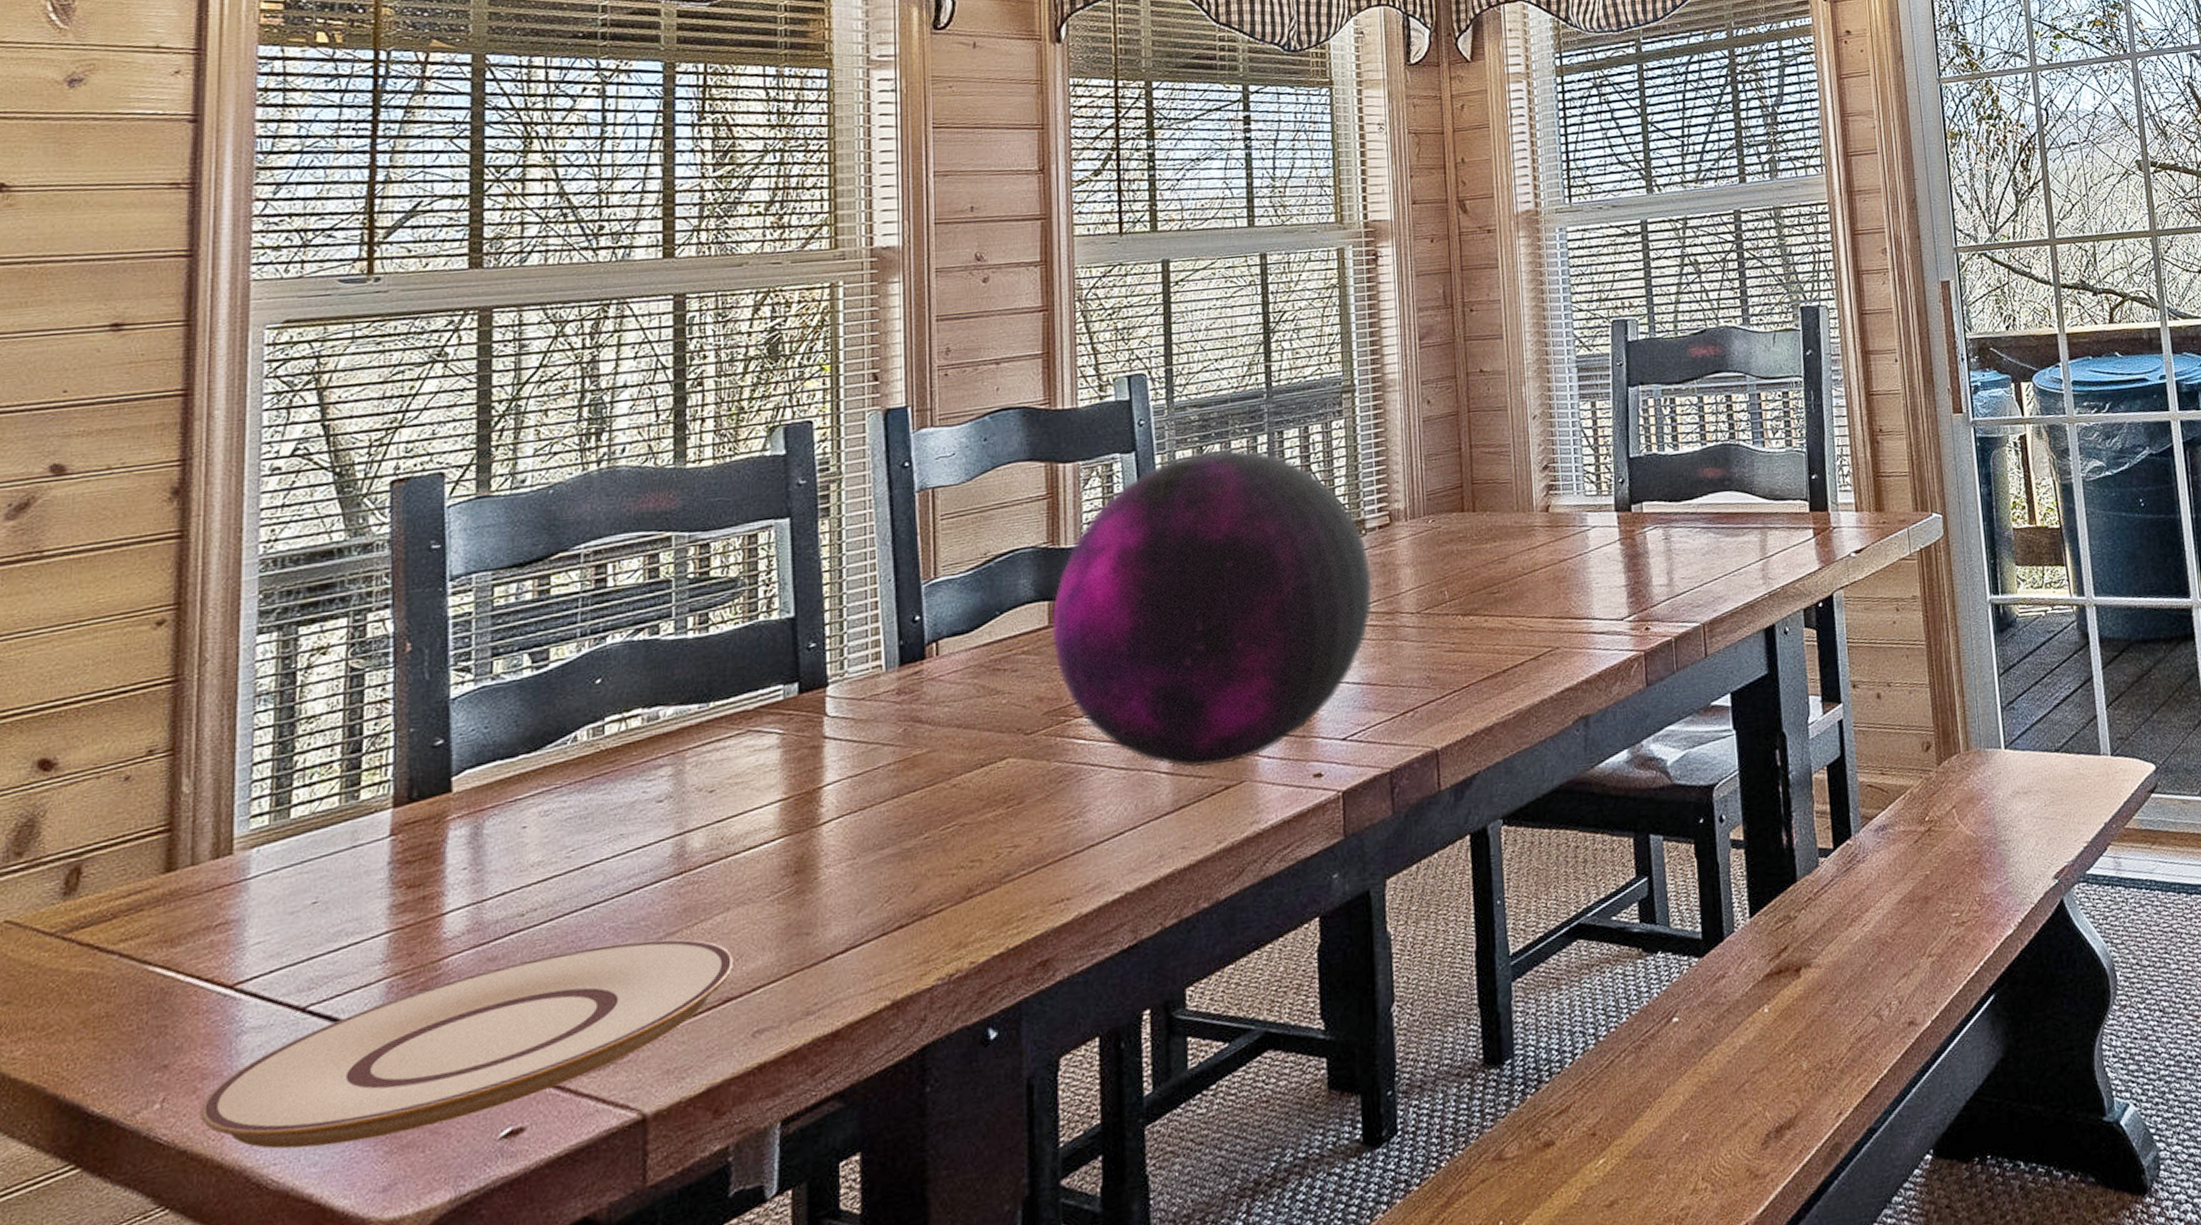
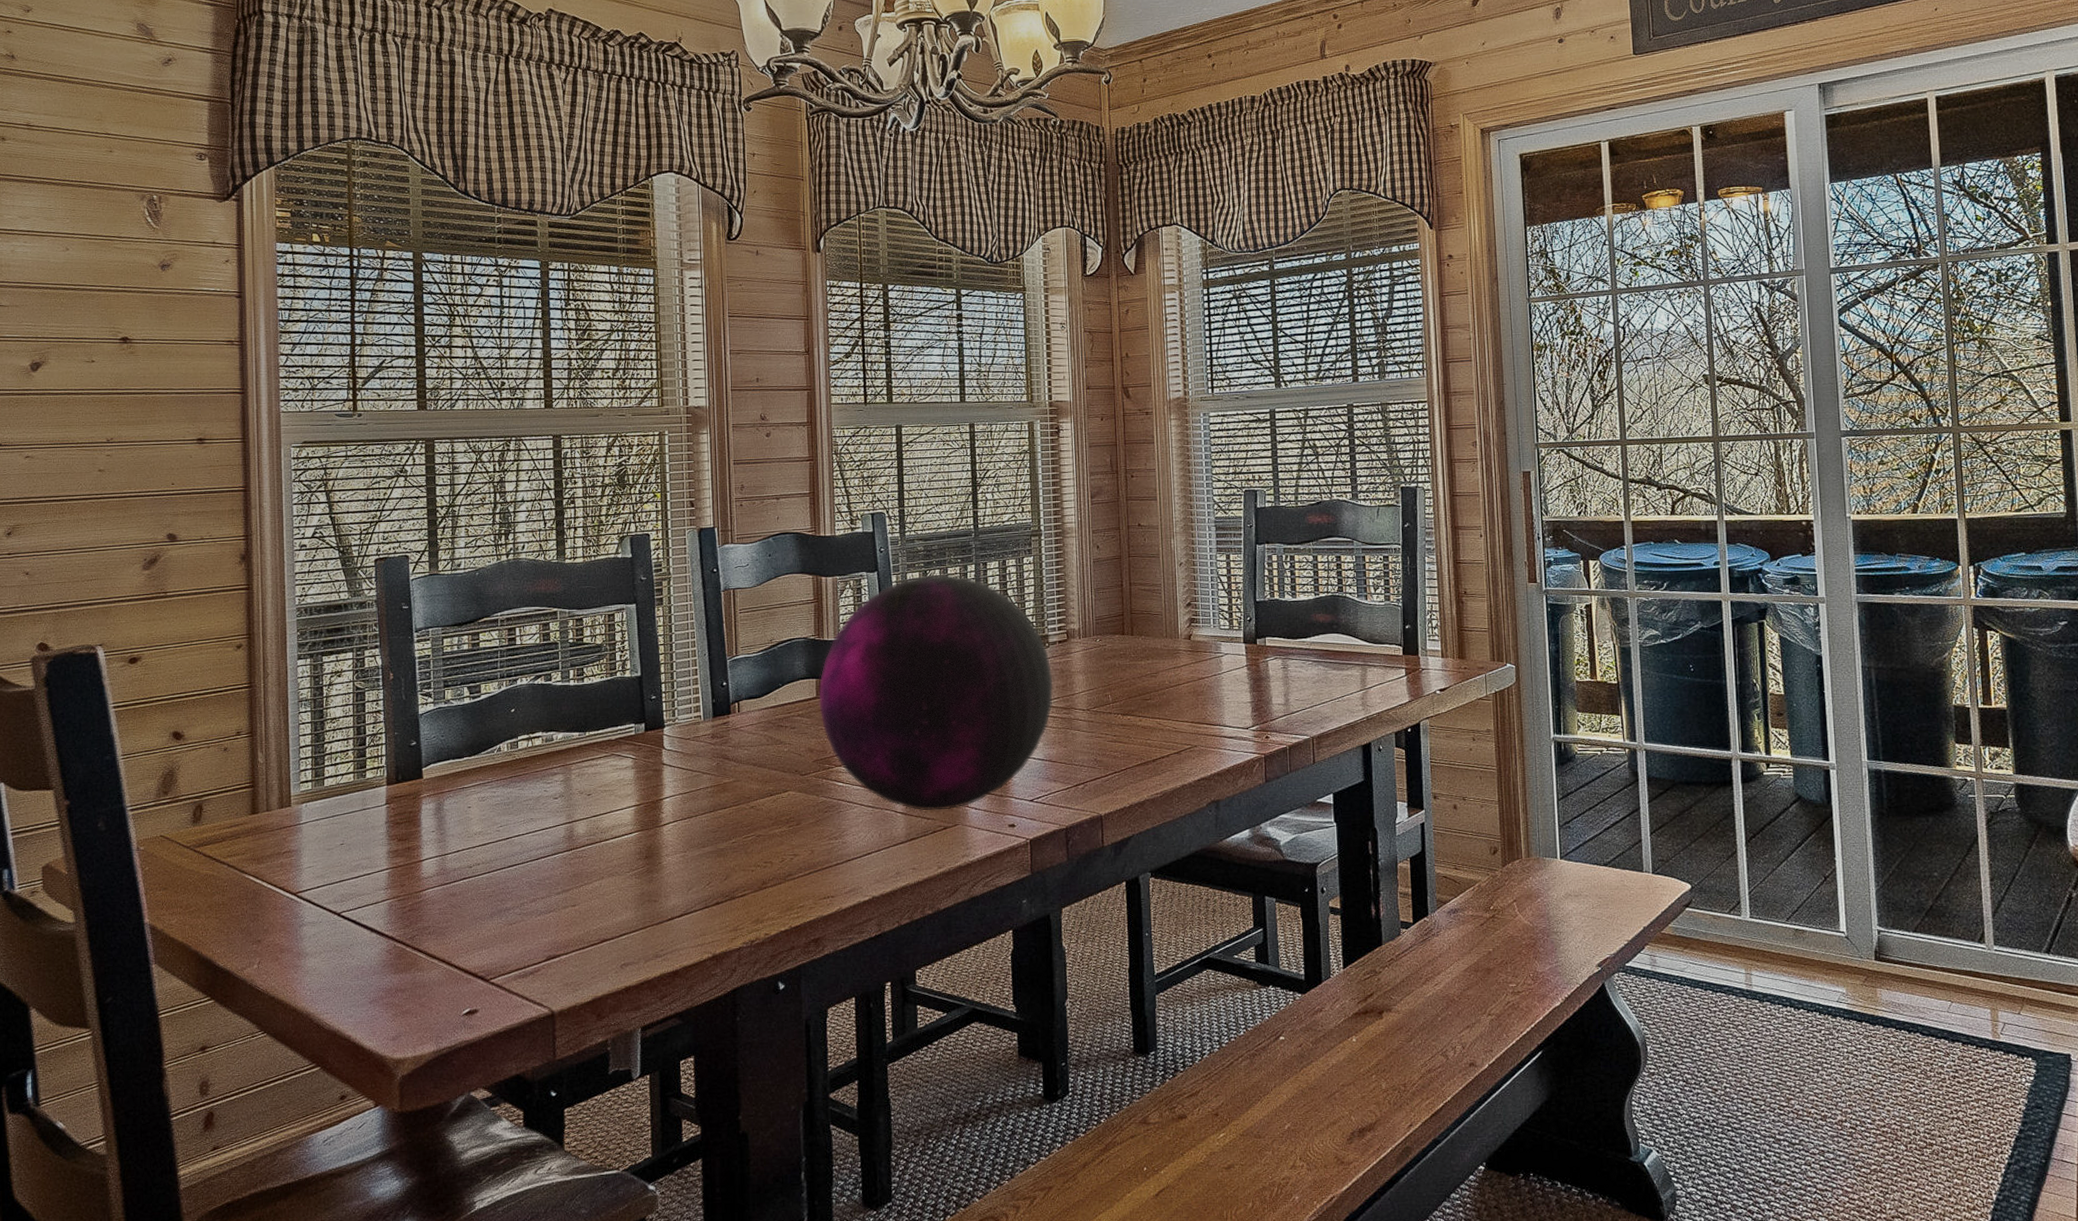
plate: present [201,939,735,1149] -> none [281,893,608,1006]

